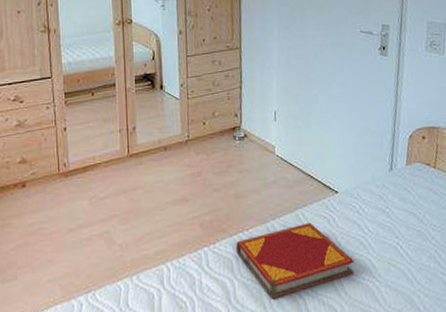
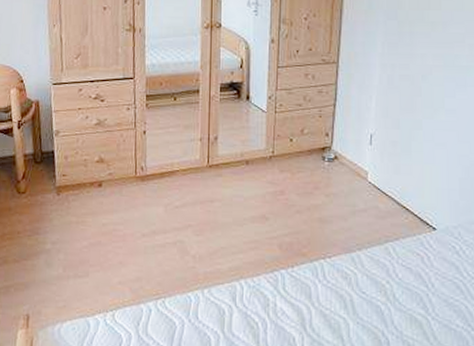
hardback book: present [236,222,354,299] -> none [316,258,448,333]

